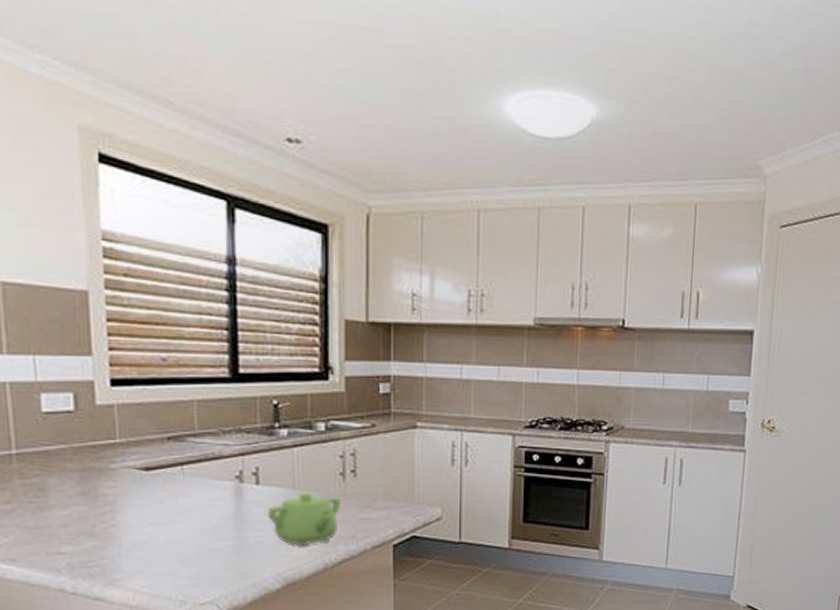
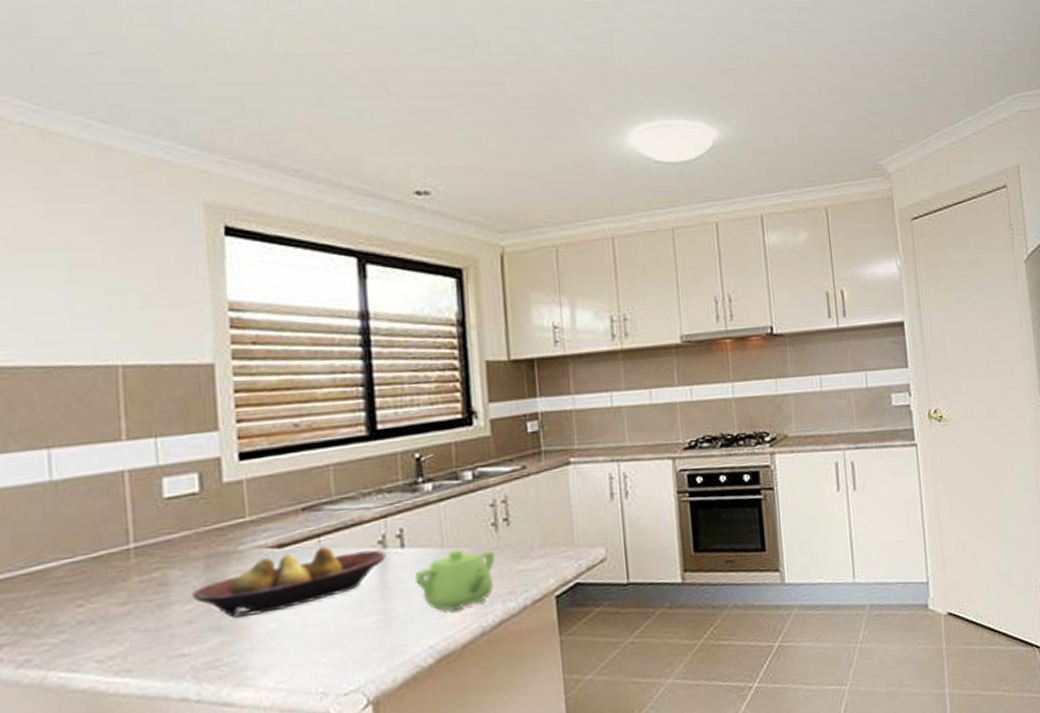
fruit bowl: none [68,474,242,527] -> present [192,546,386,618]

